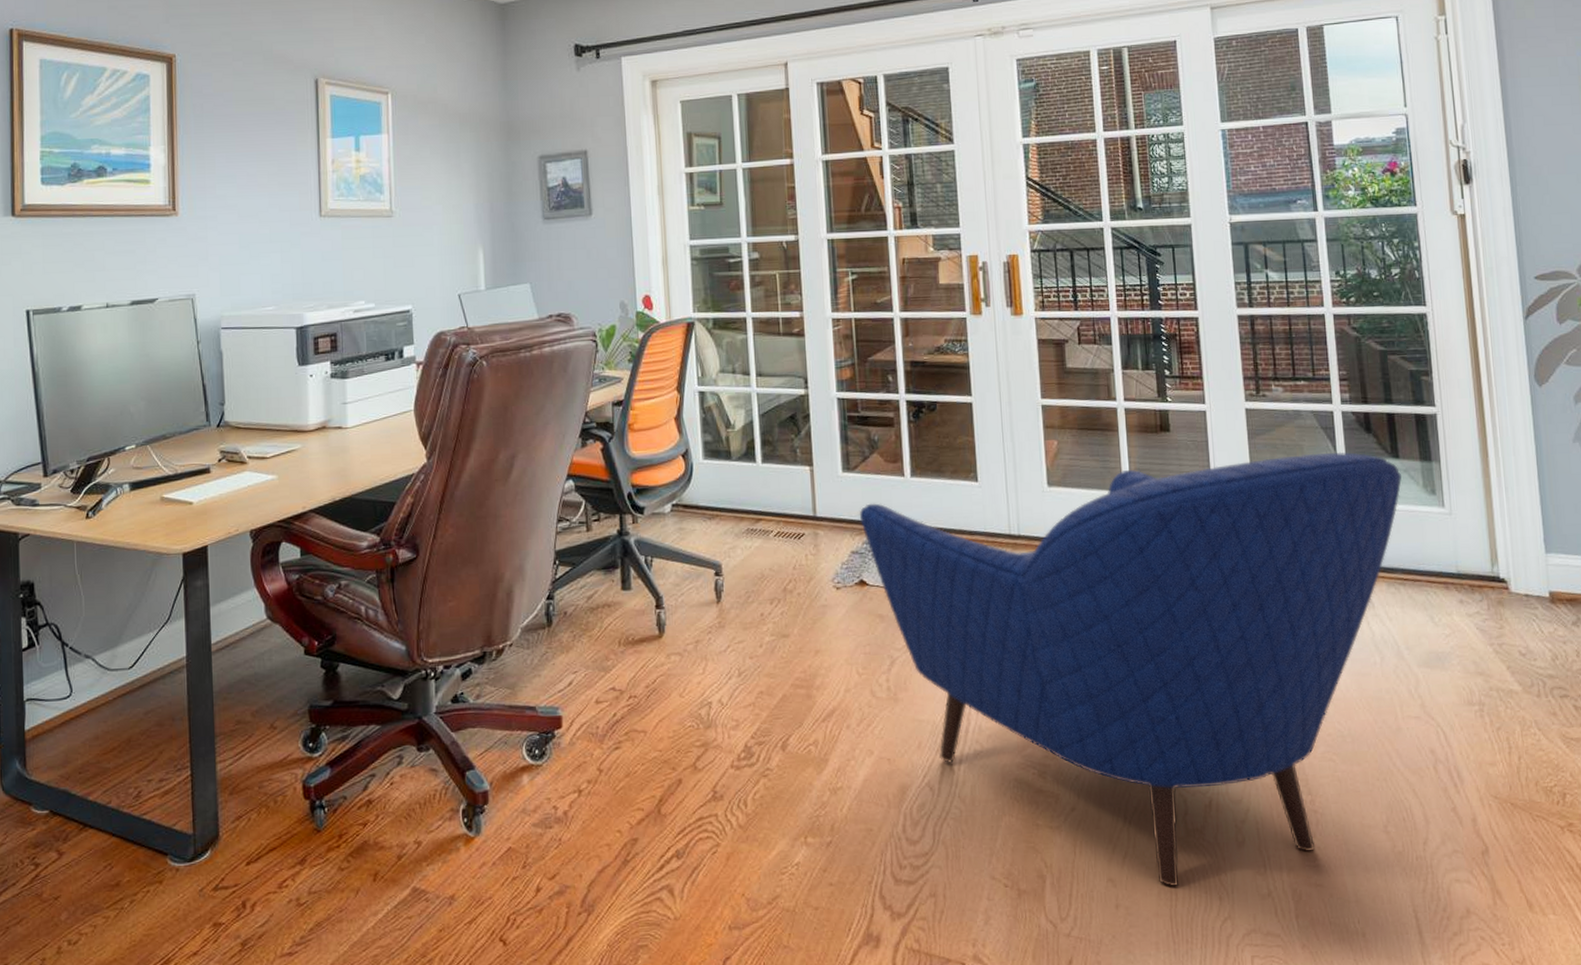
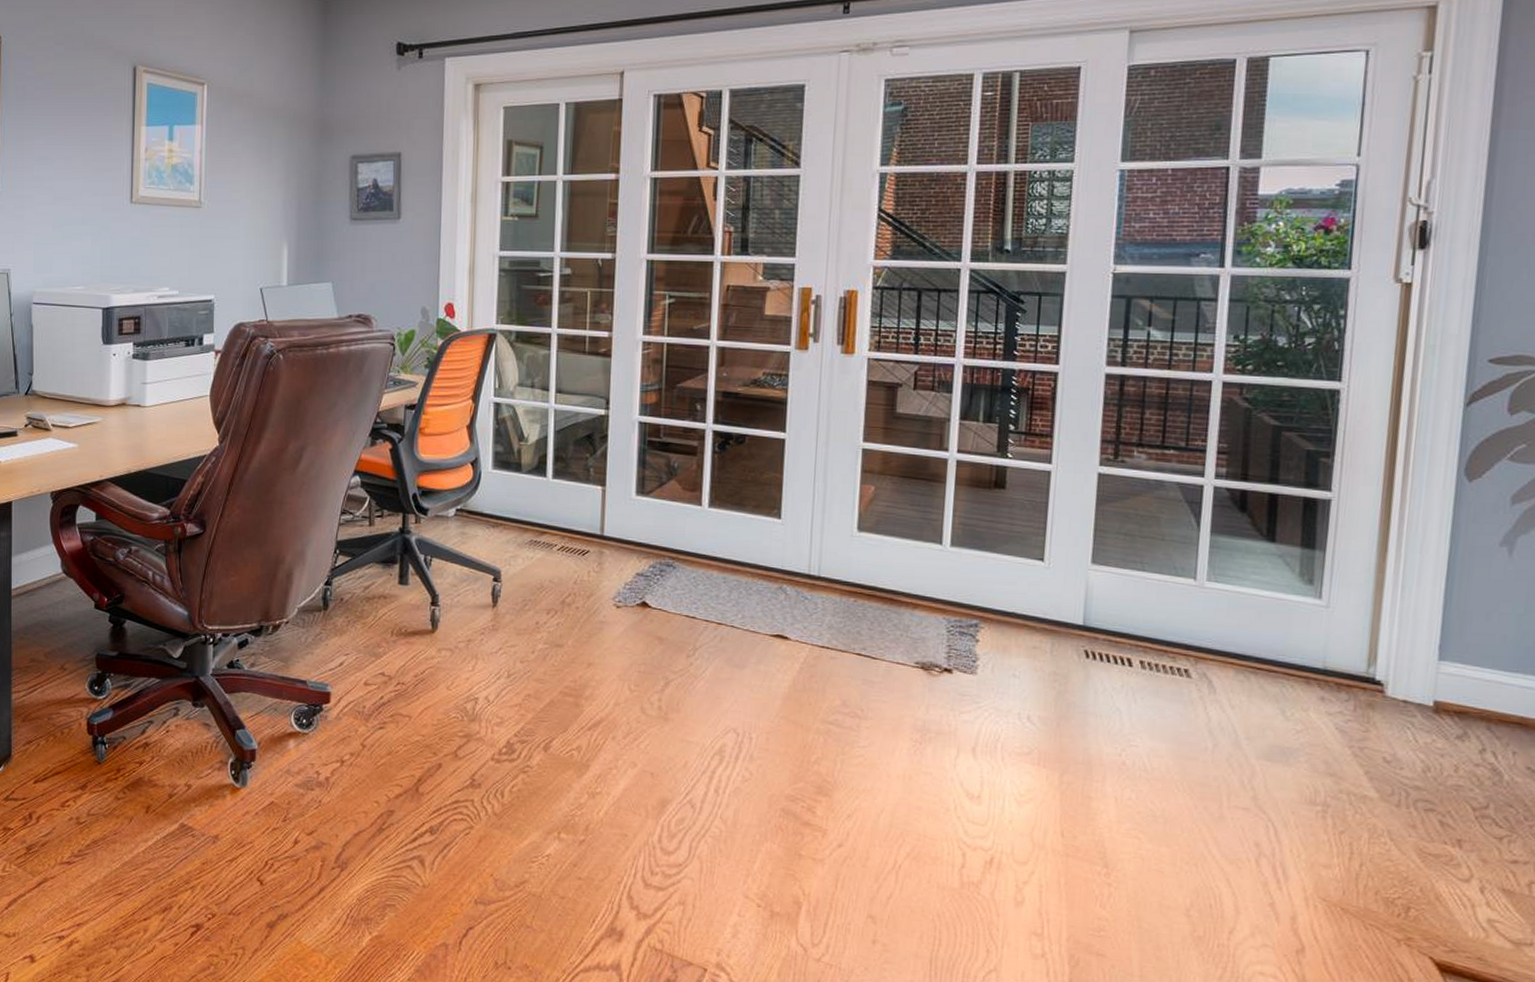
armchair: present [859,452,1402,886] -> none [648,523,1275,932]

